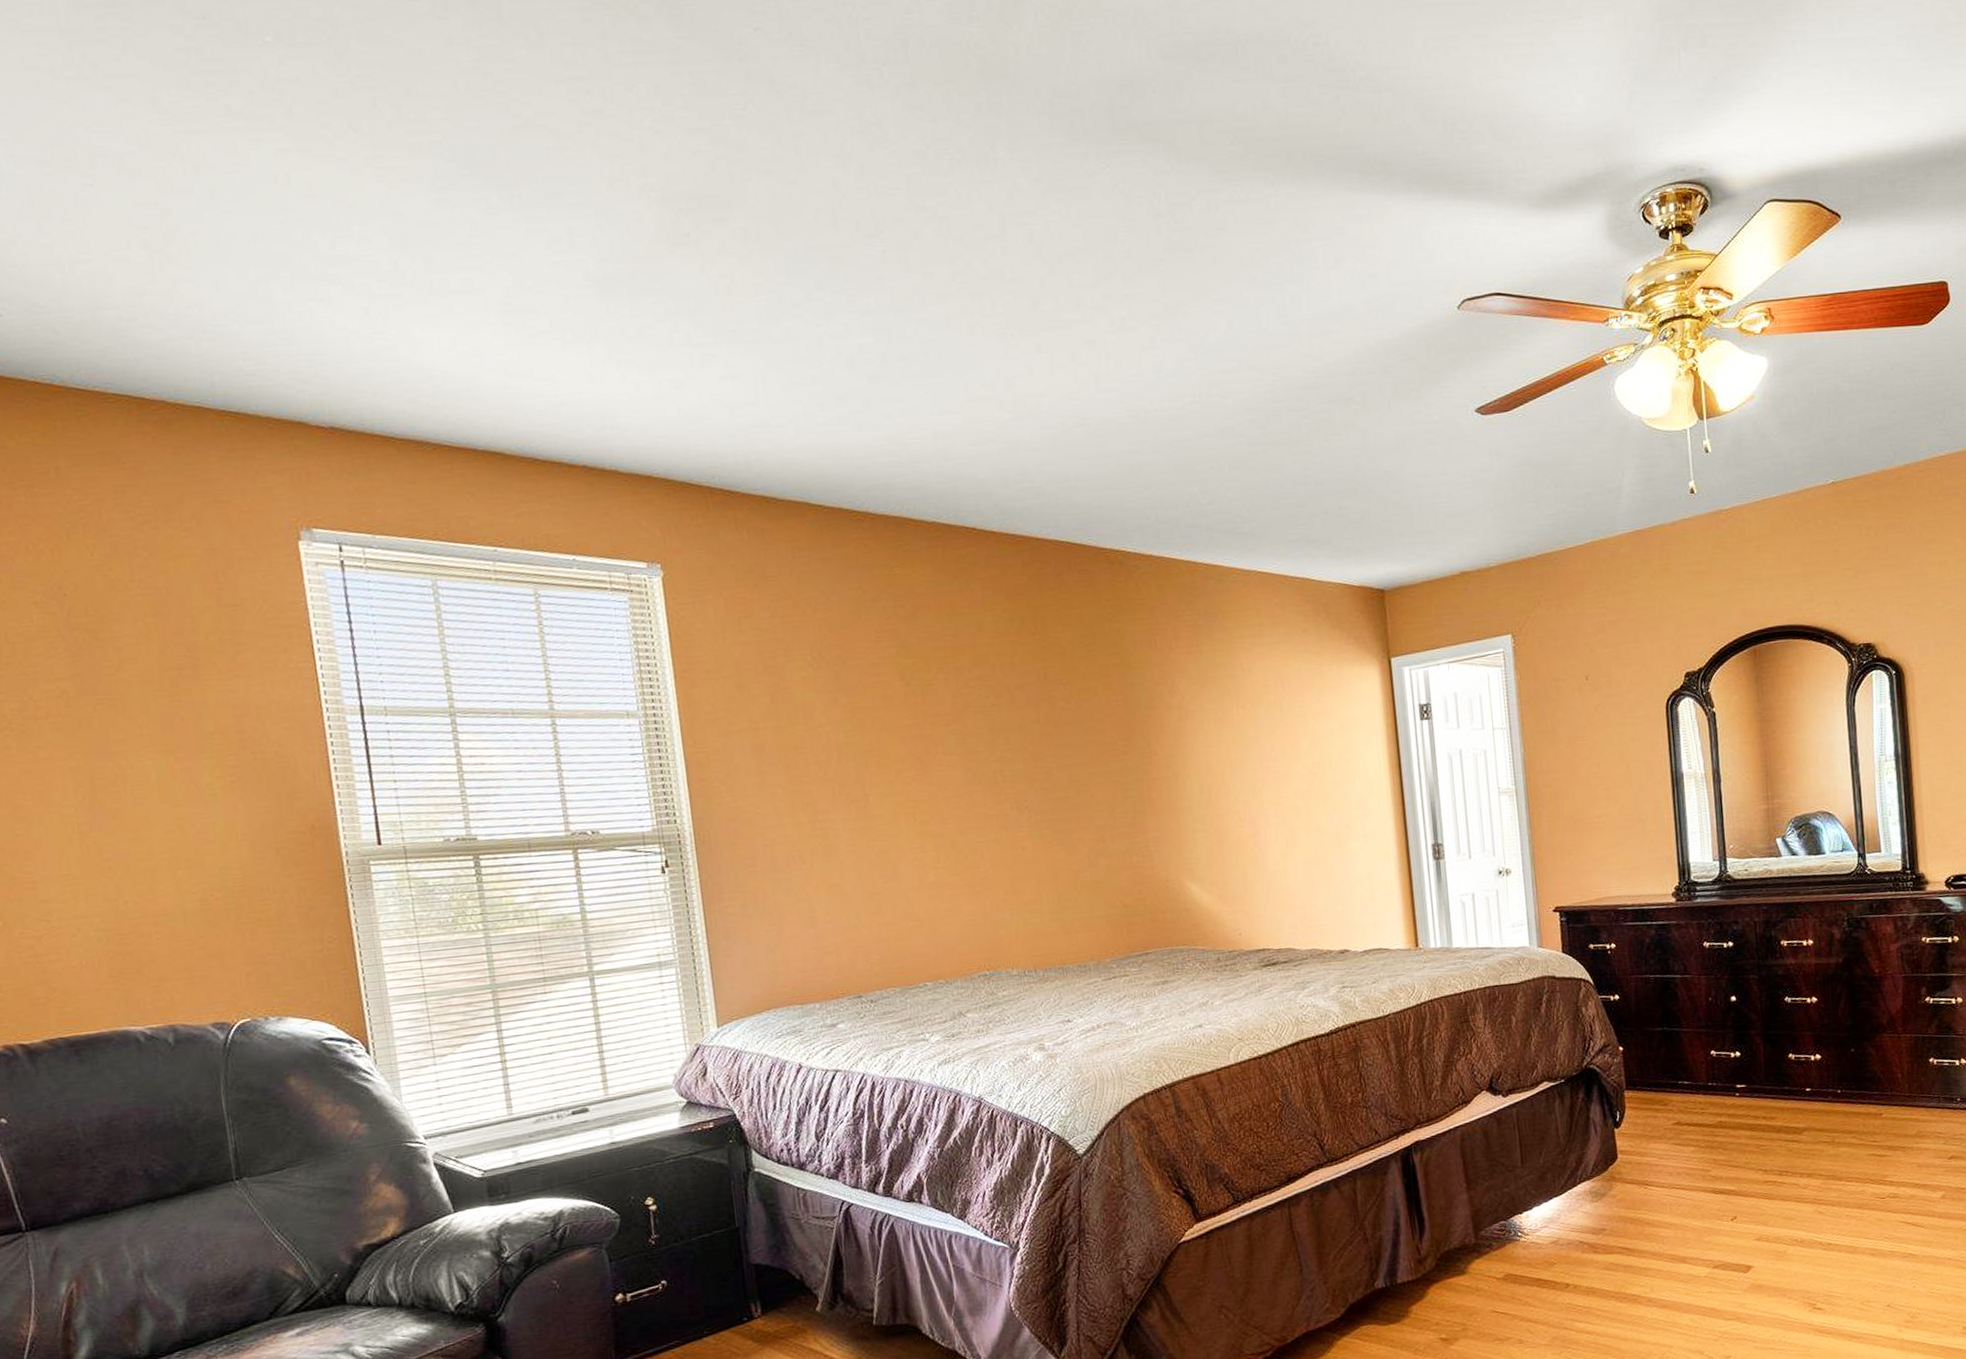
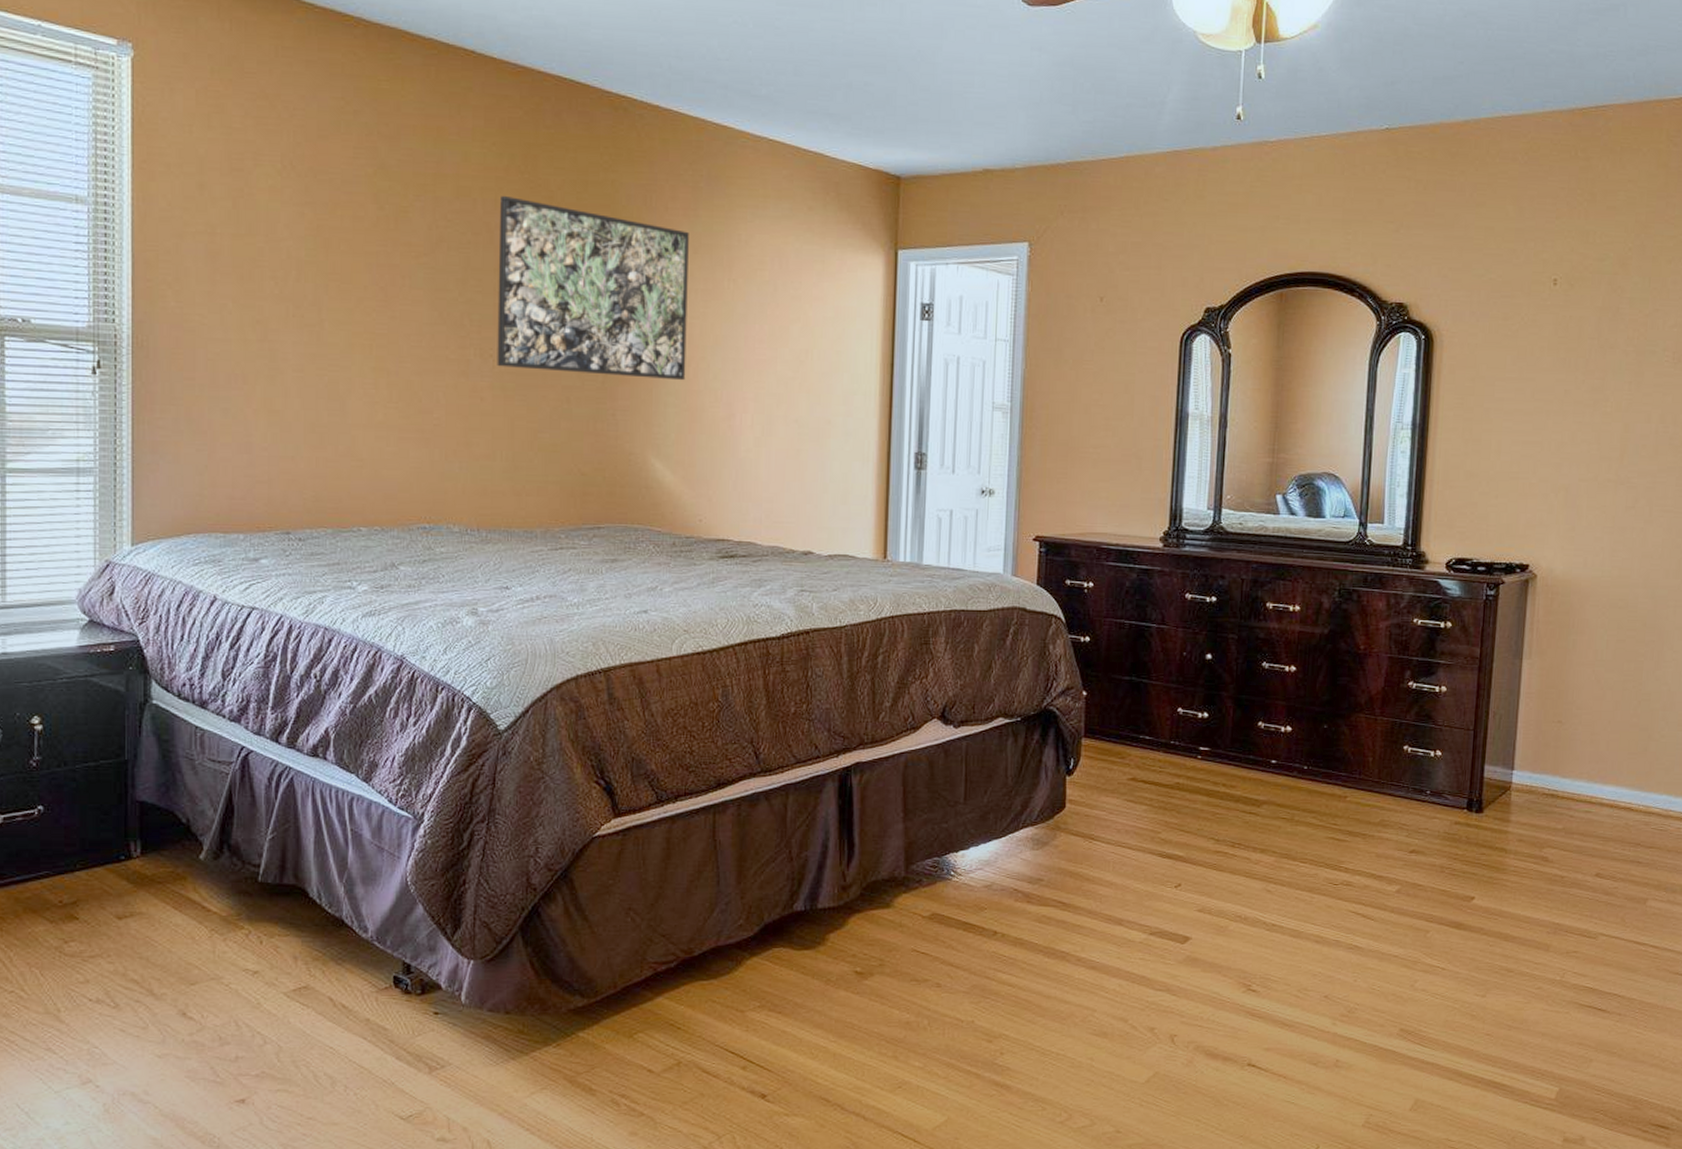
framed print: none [1016,657,1209,817] -> present [497,196,689,381]

